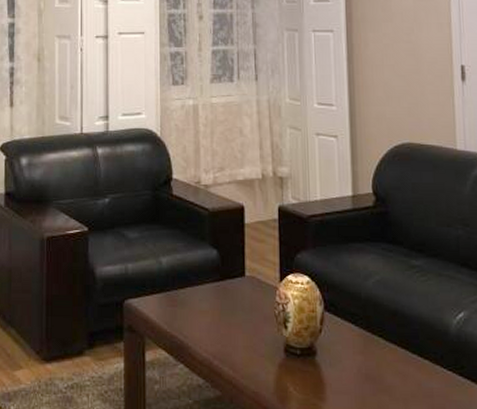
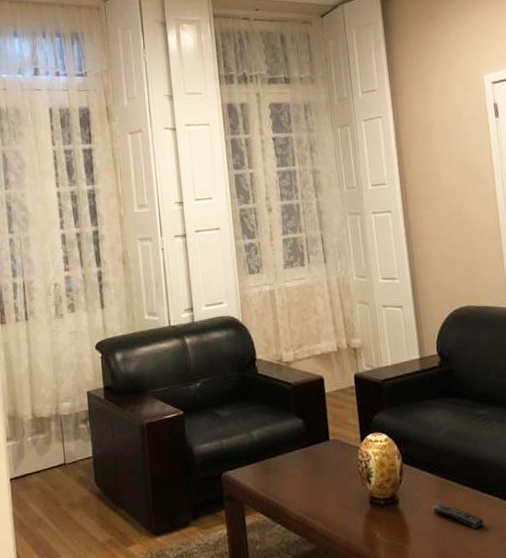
remote control: none [353,361,411,393] -> present [432,504,484,529]

